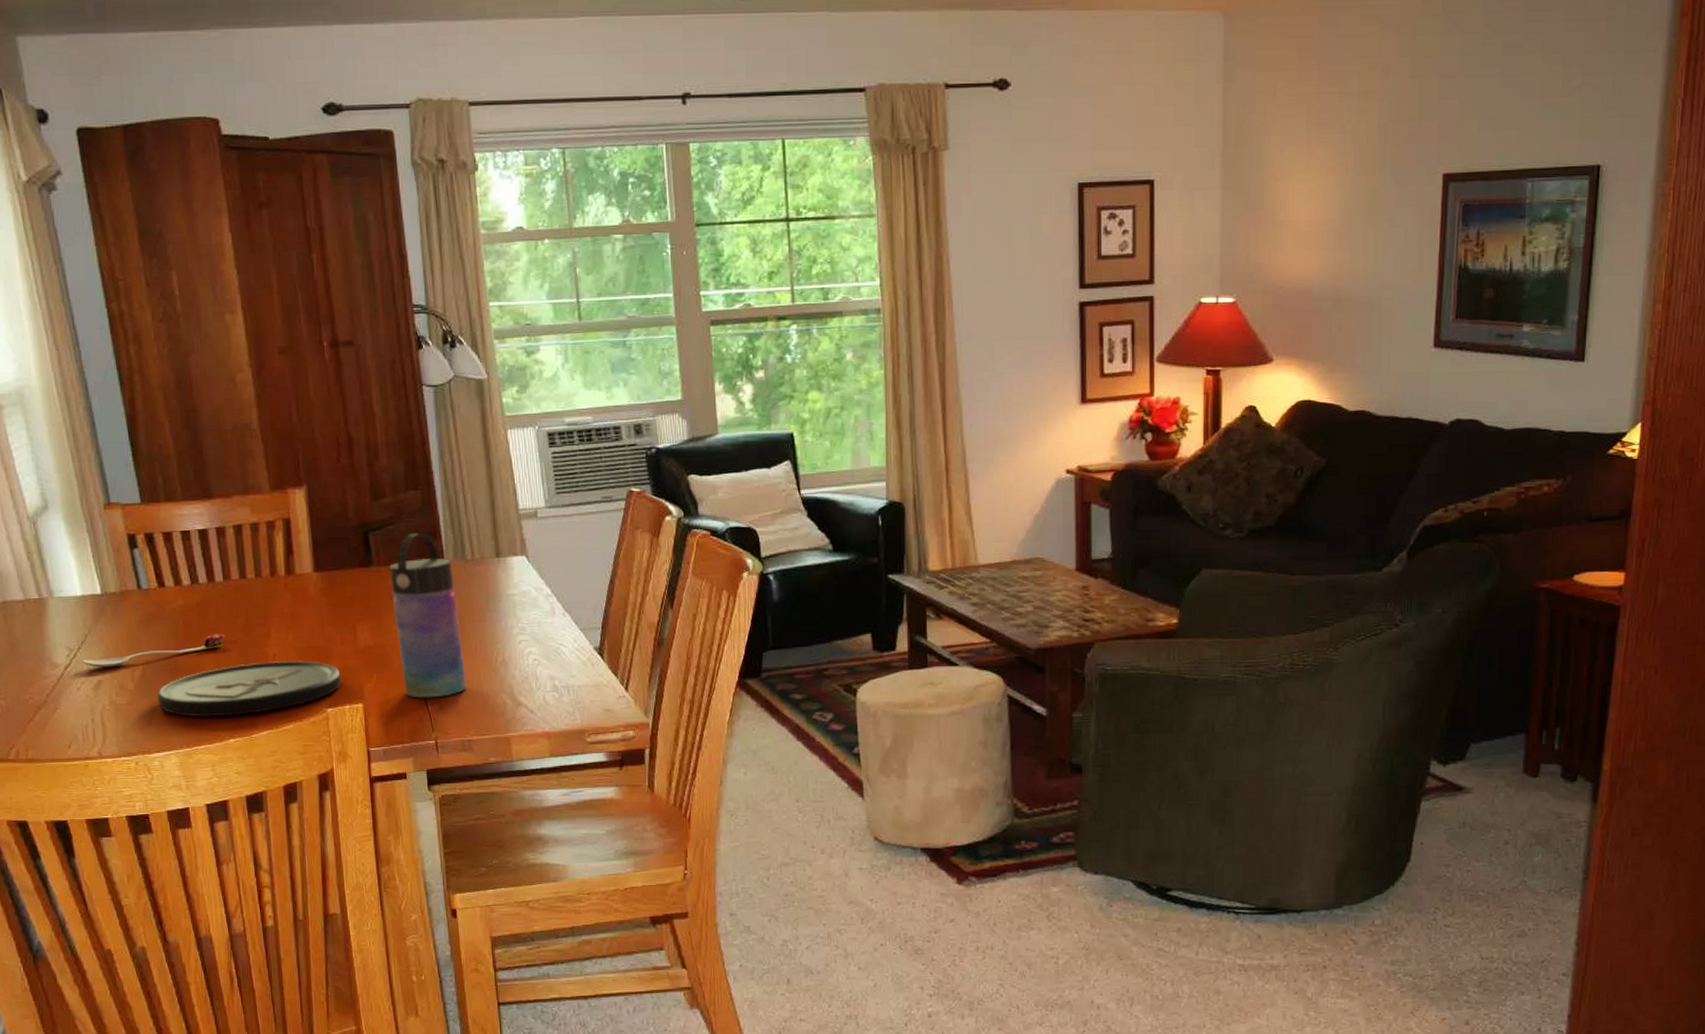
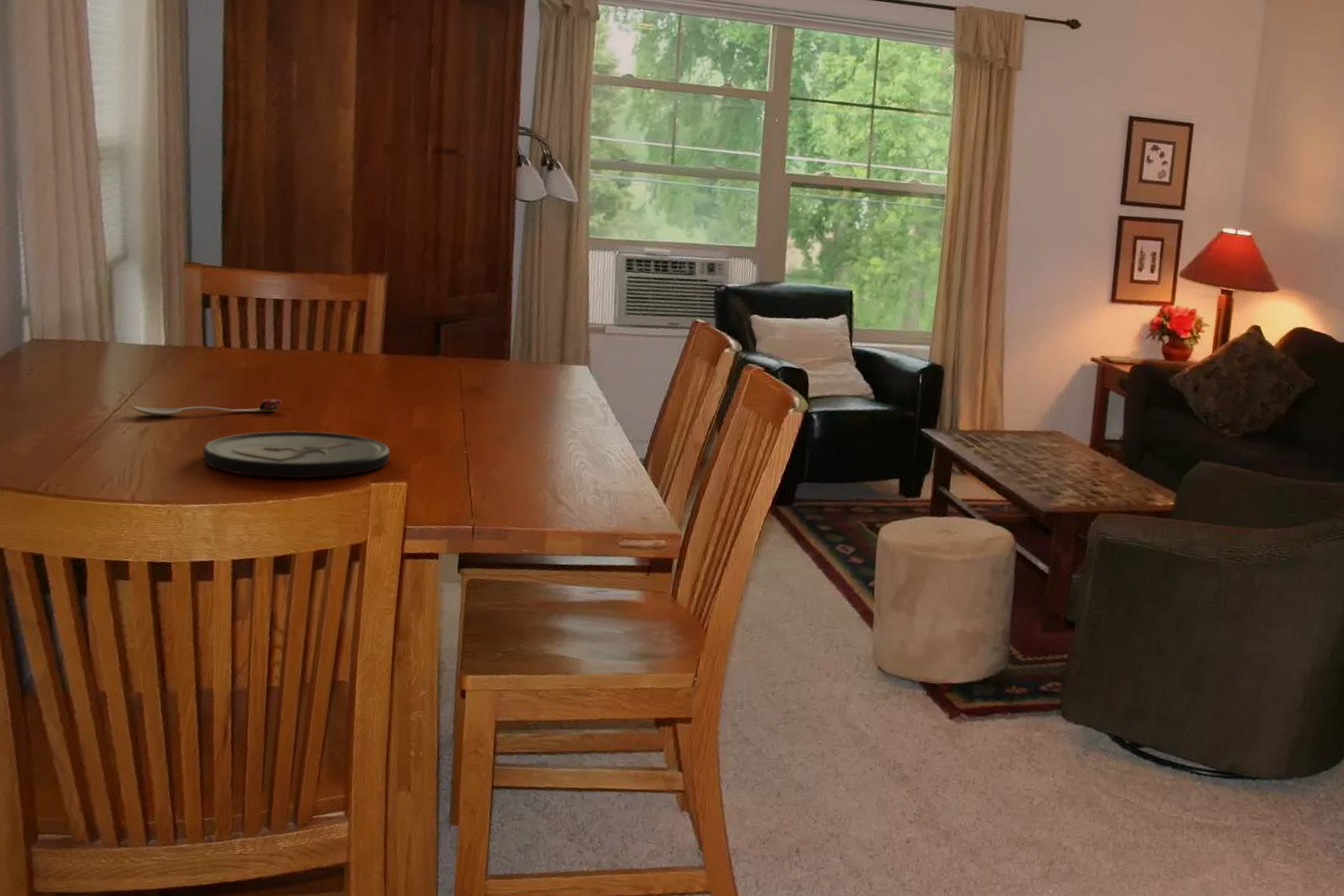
water bottle: present [389,533,467,698] -> none [451,331,516,486]

